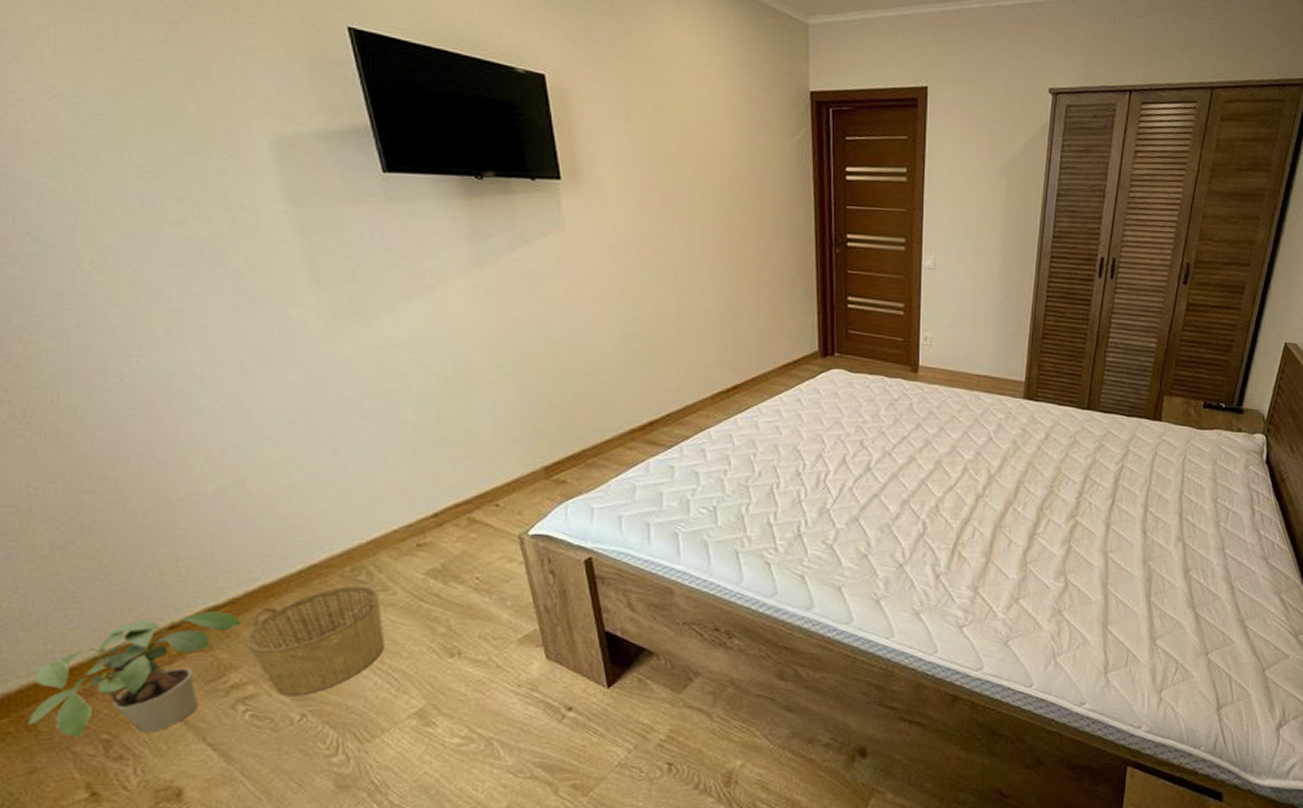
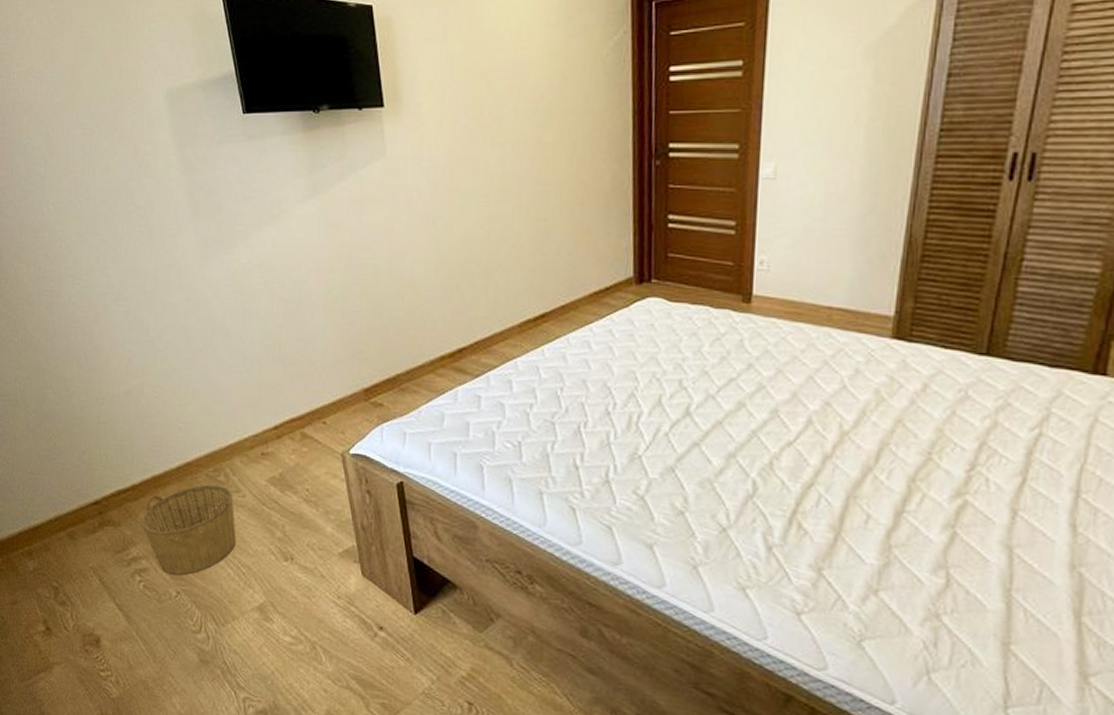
potted plant: present [27,611,242,738] -> none [12,493,139,587]

